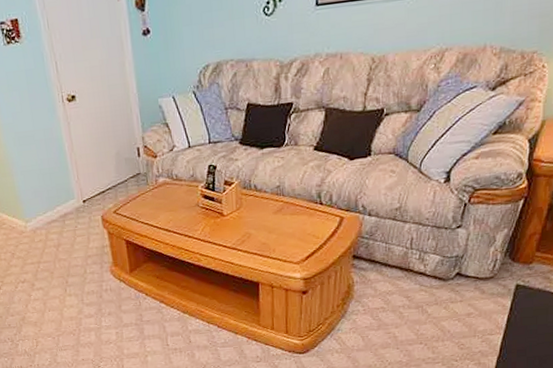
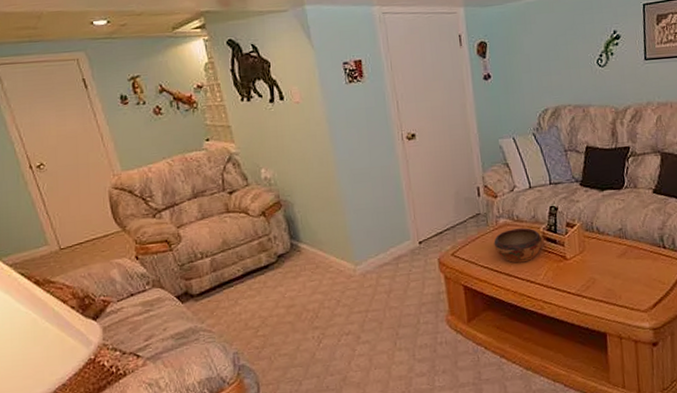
decorative bowl: none [153,186,201,220] -> present [494,228,543,264]

